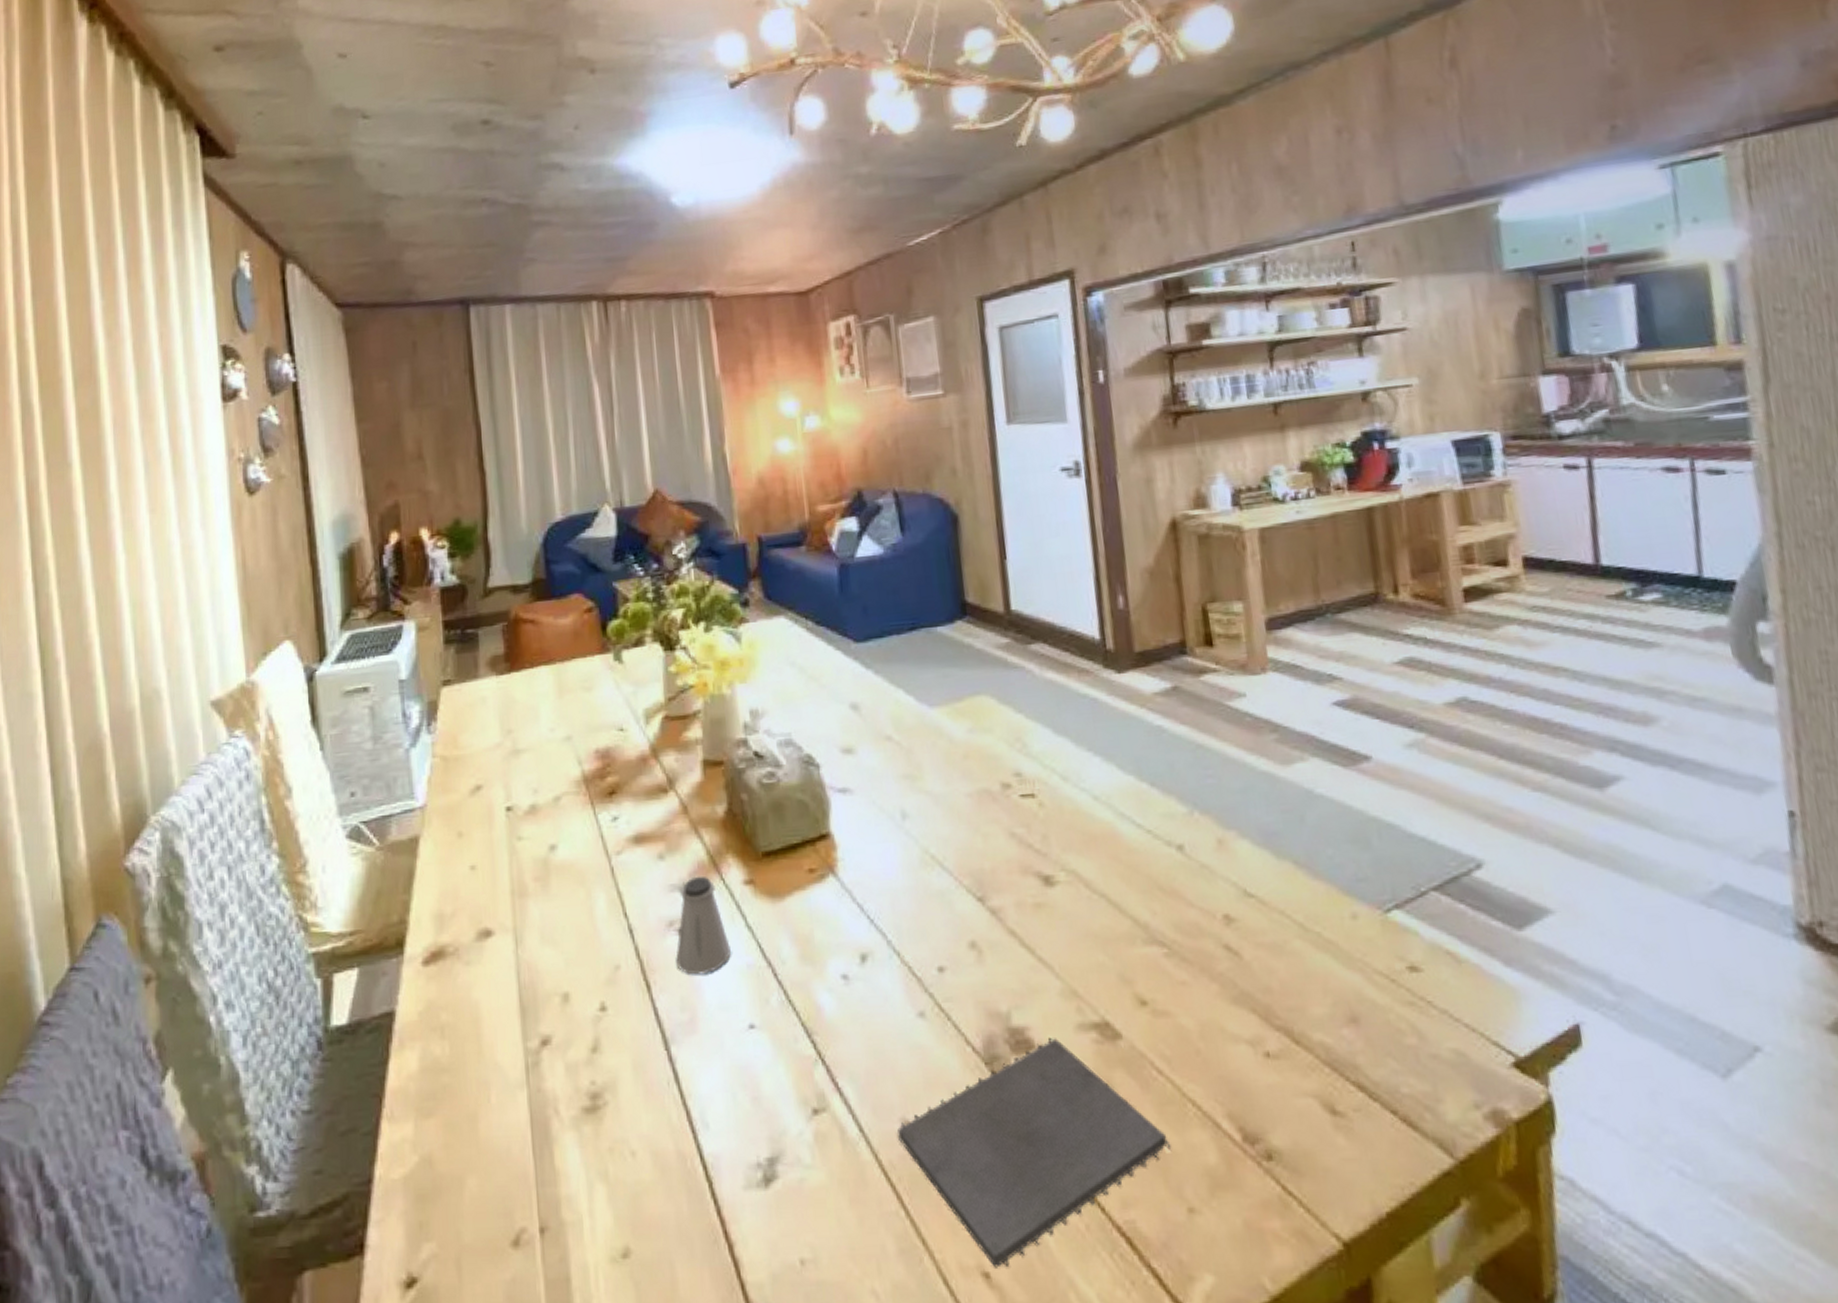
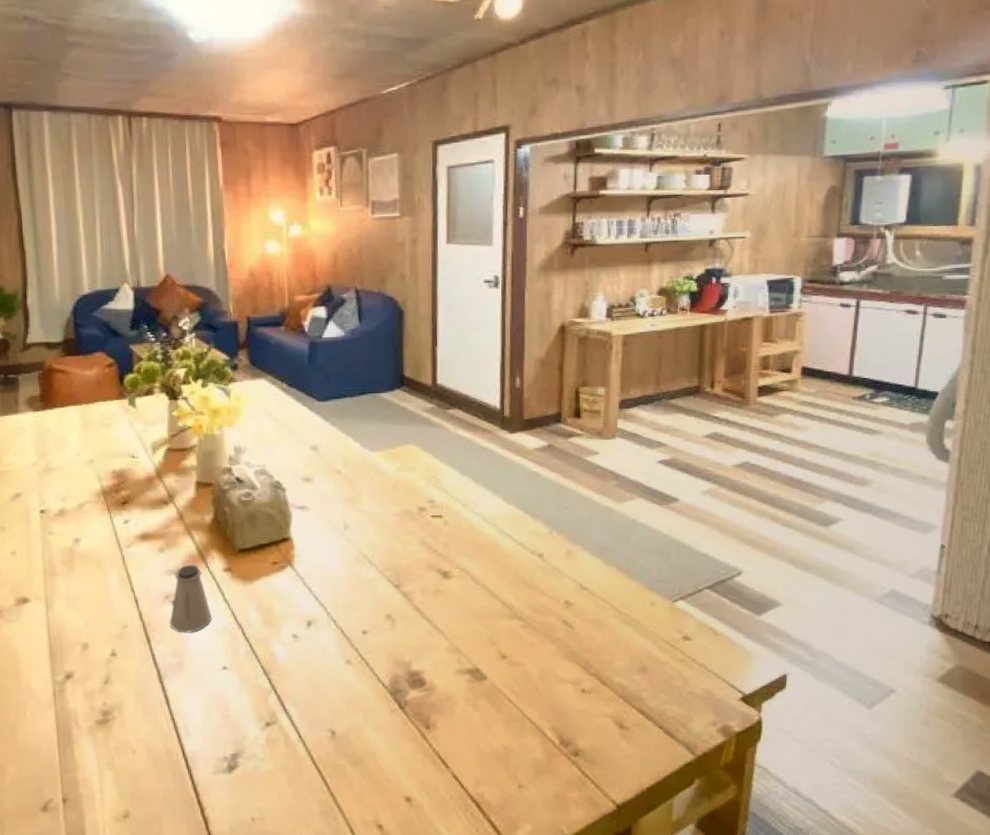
notepad: present [897,1037,1172,1268] -> none [326,678,512,822]

